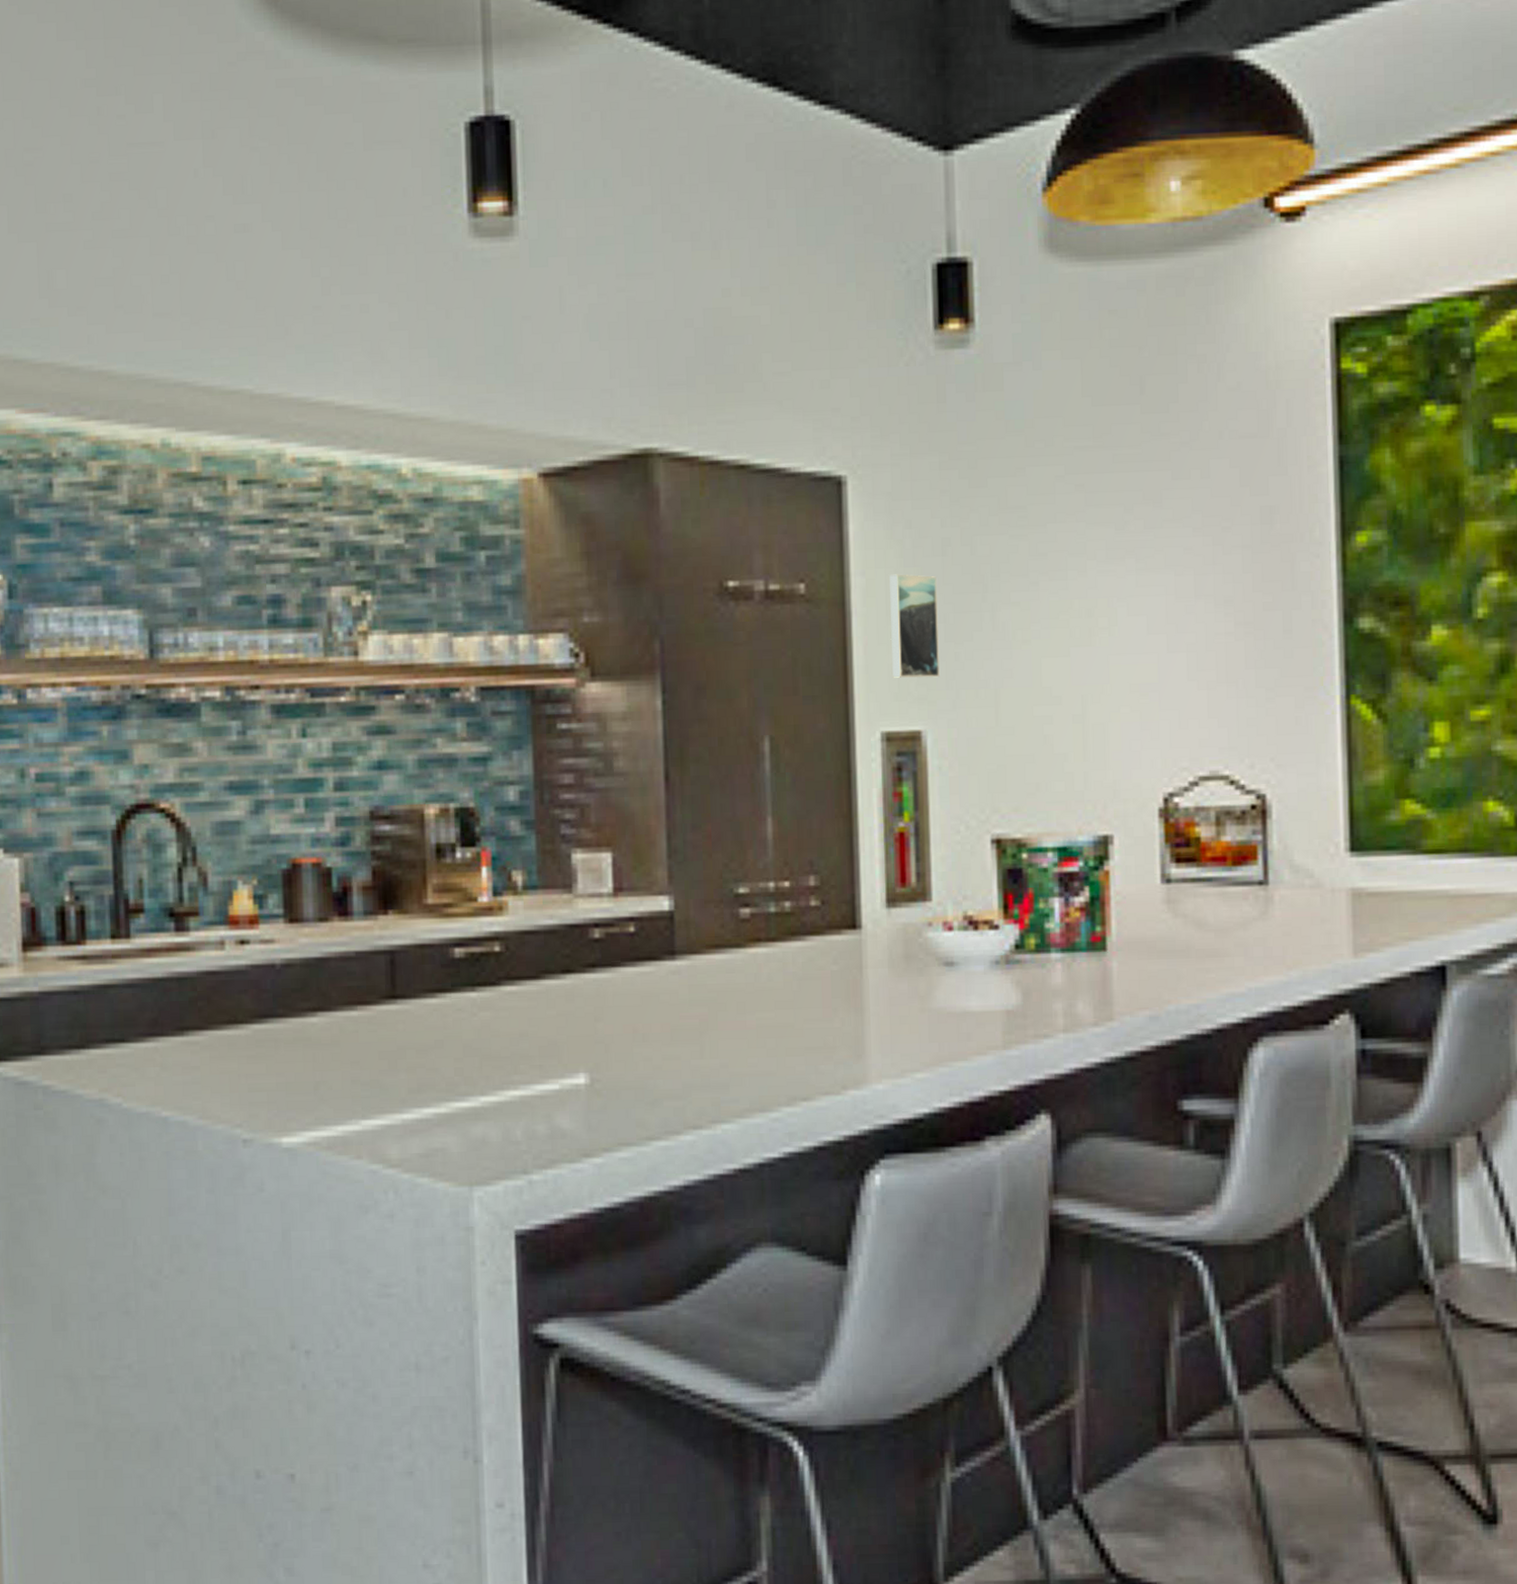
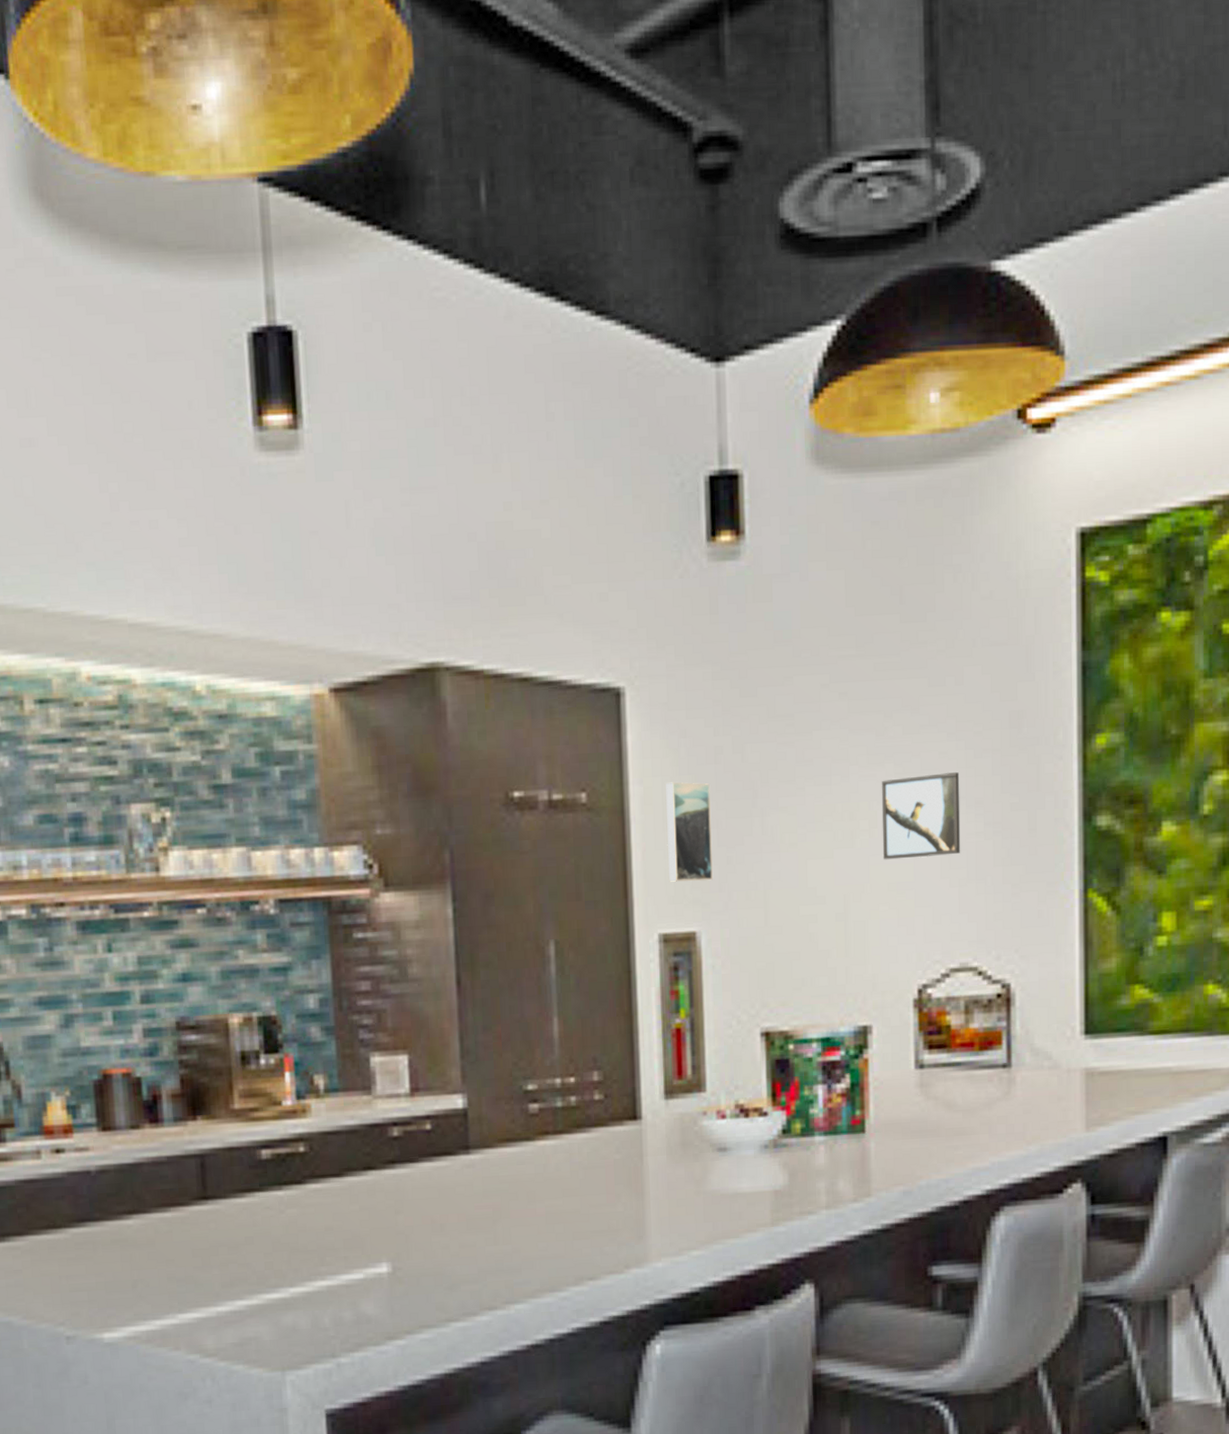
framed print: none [1121,569,1209,660] -> present [881,772,961,860]

